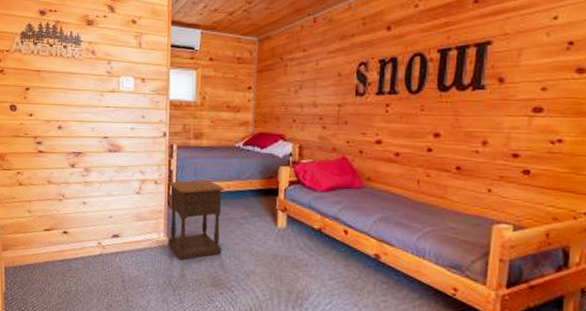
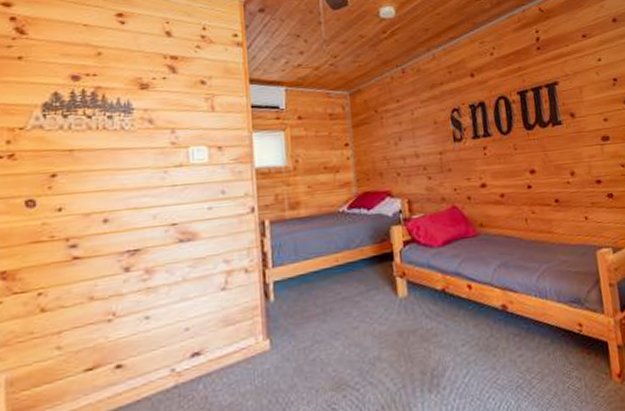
nightstand: present [168,179,224,261] -> none [262,256,339,367]

